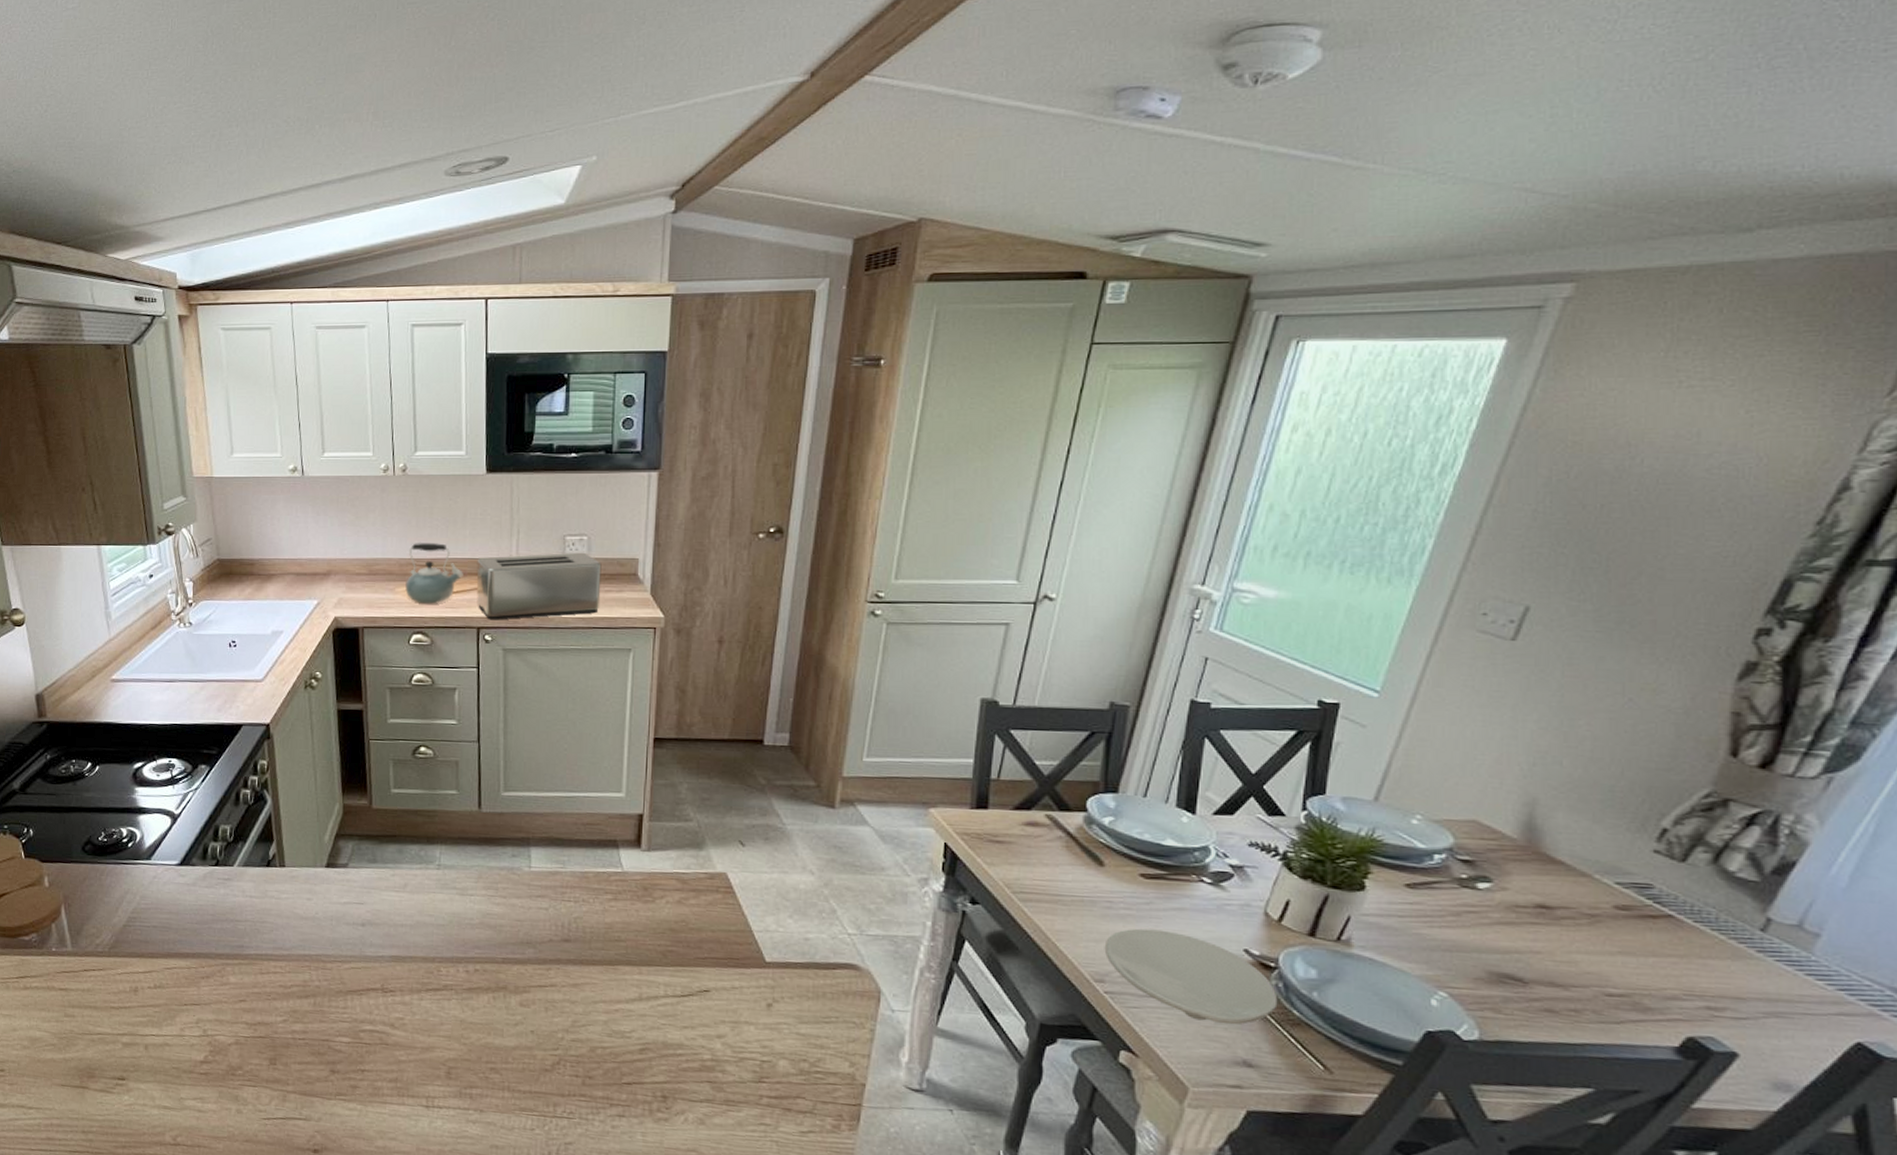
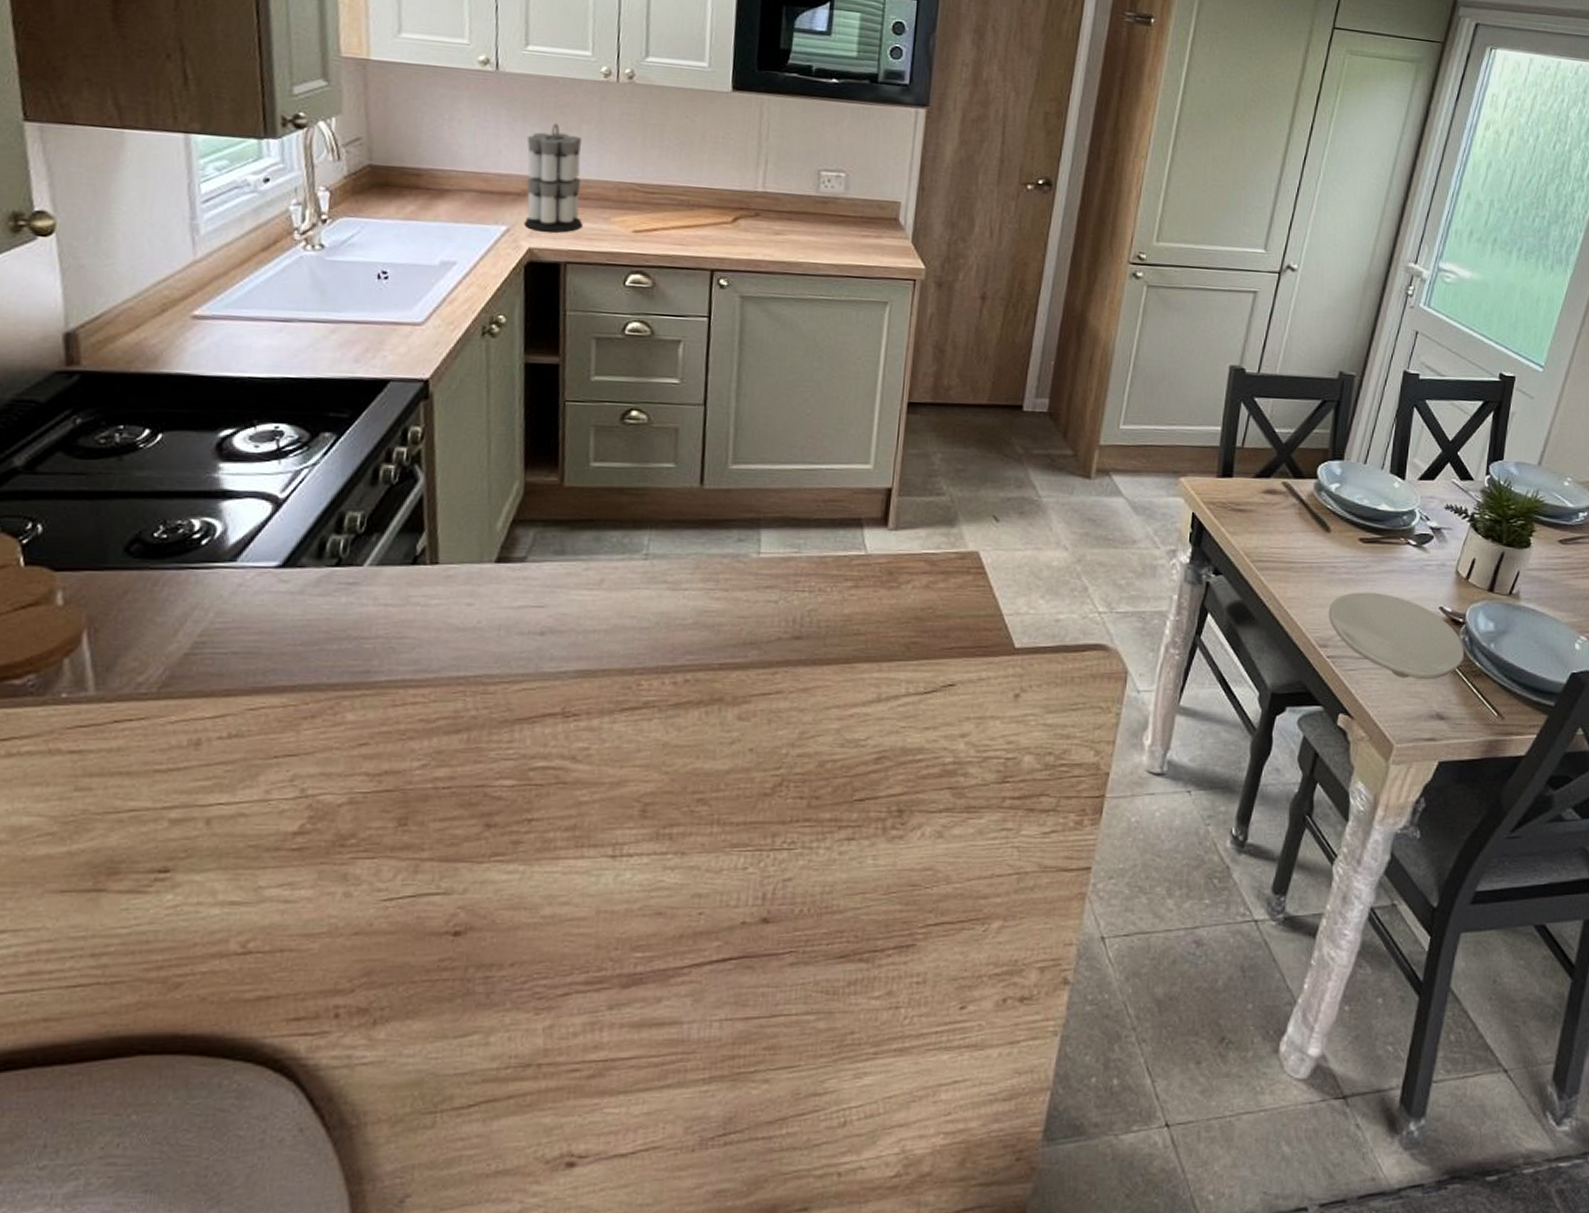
spice rack: none [328,514,374,603] -> present [524,123,583,233]
kettle: present [405,543,463,604] -> none [623,165,698,239]
toaster: present [476,552,602,620] -> none [712,188,860,263]

